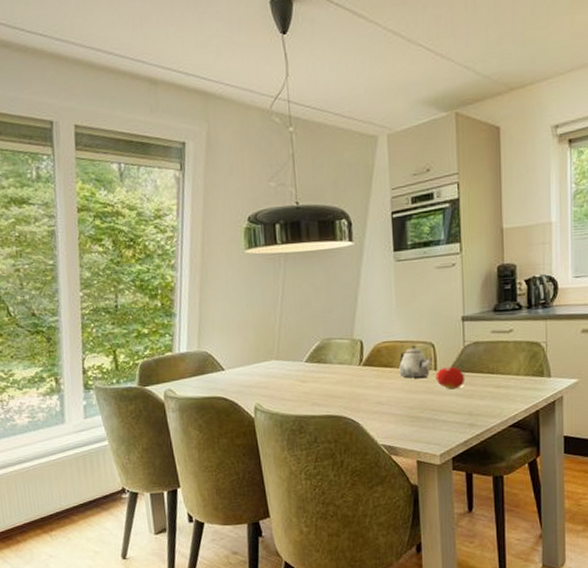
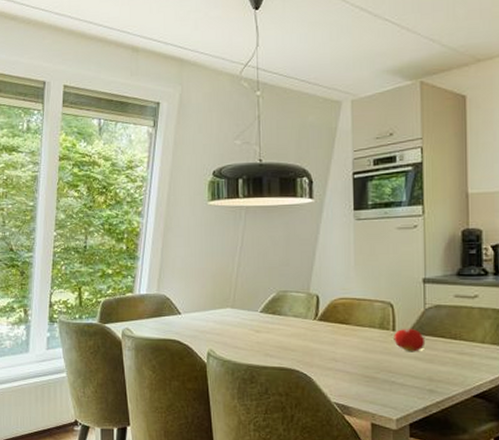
teapot: present [399,346,434,378] -> none [355,305,392,337]

